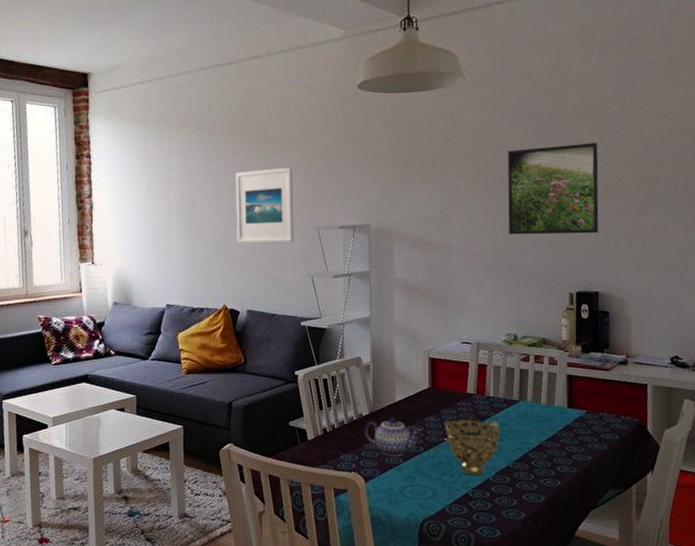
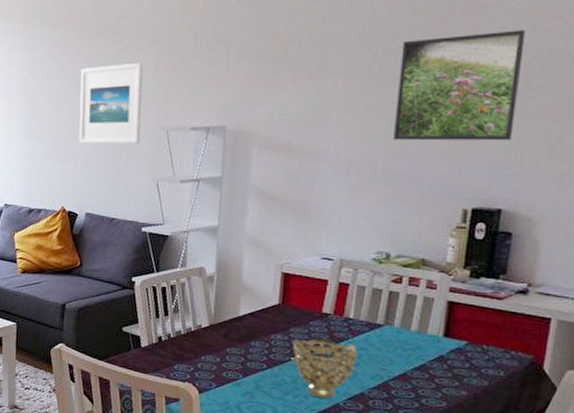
teapot: present [364,417,422,456] -> none [202,331,266,372]

